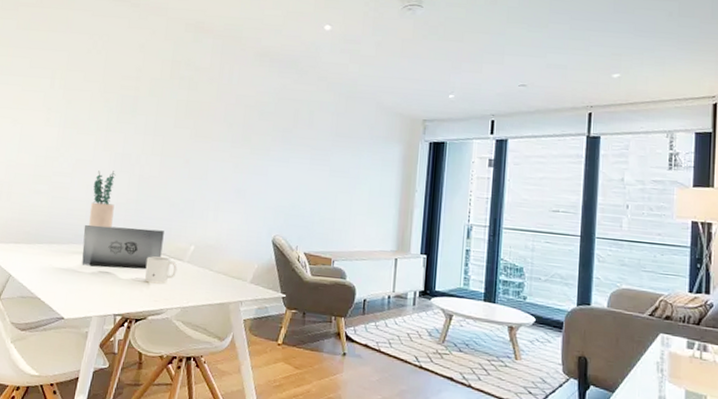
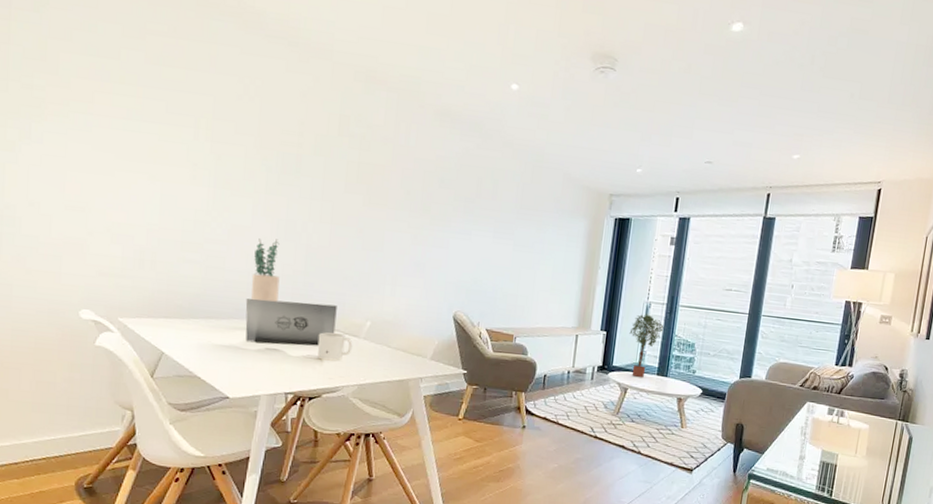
potted tree: none [451,237,488,305] -> present [629,314,664,378]

